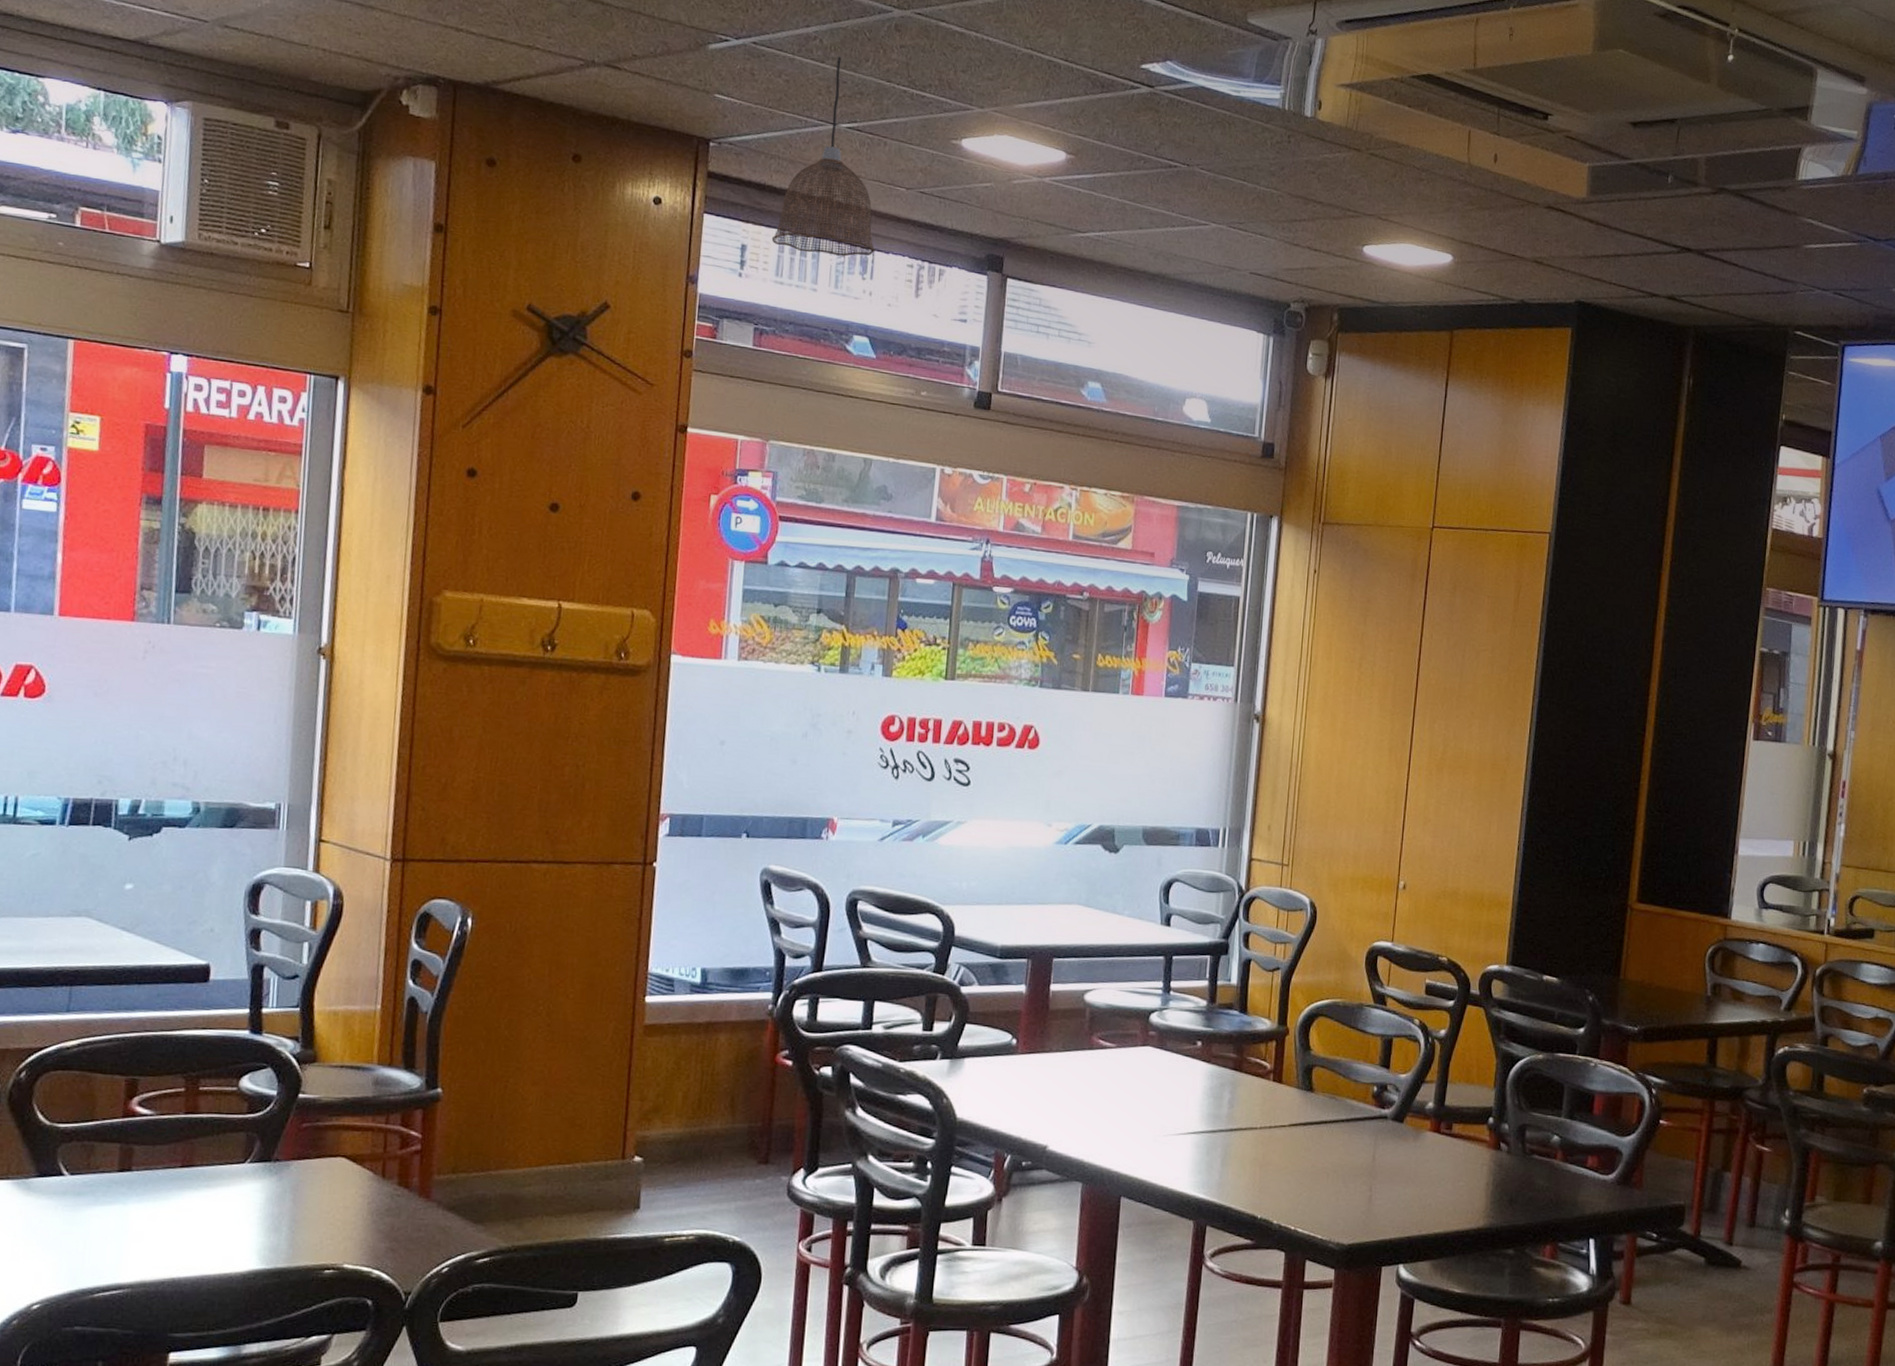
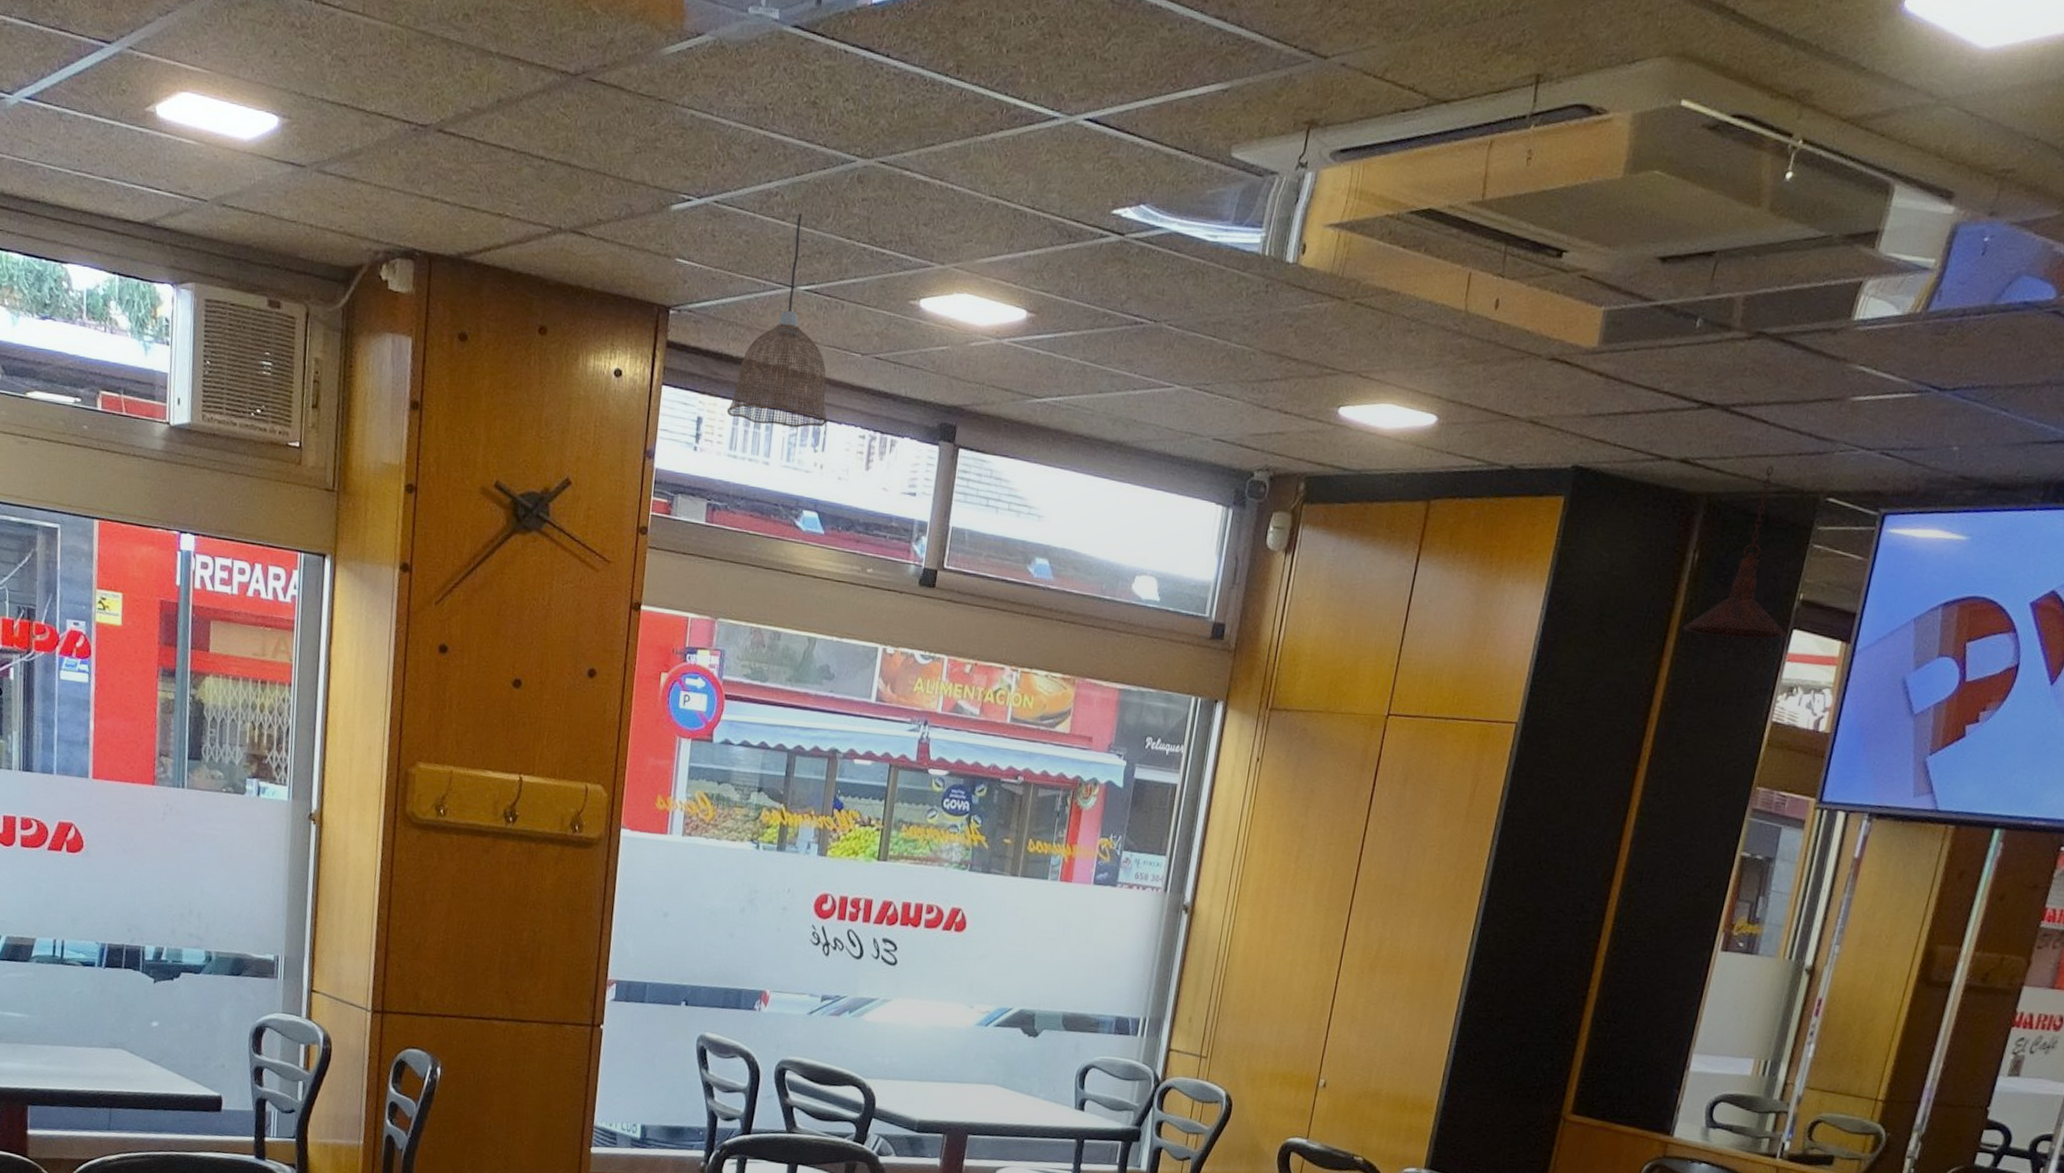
pendant light: none [1686,303,1776,455] -> present [1682,466,1787,639]

